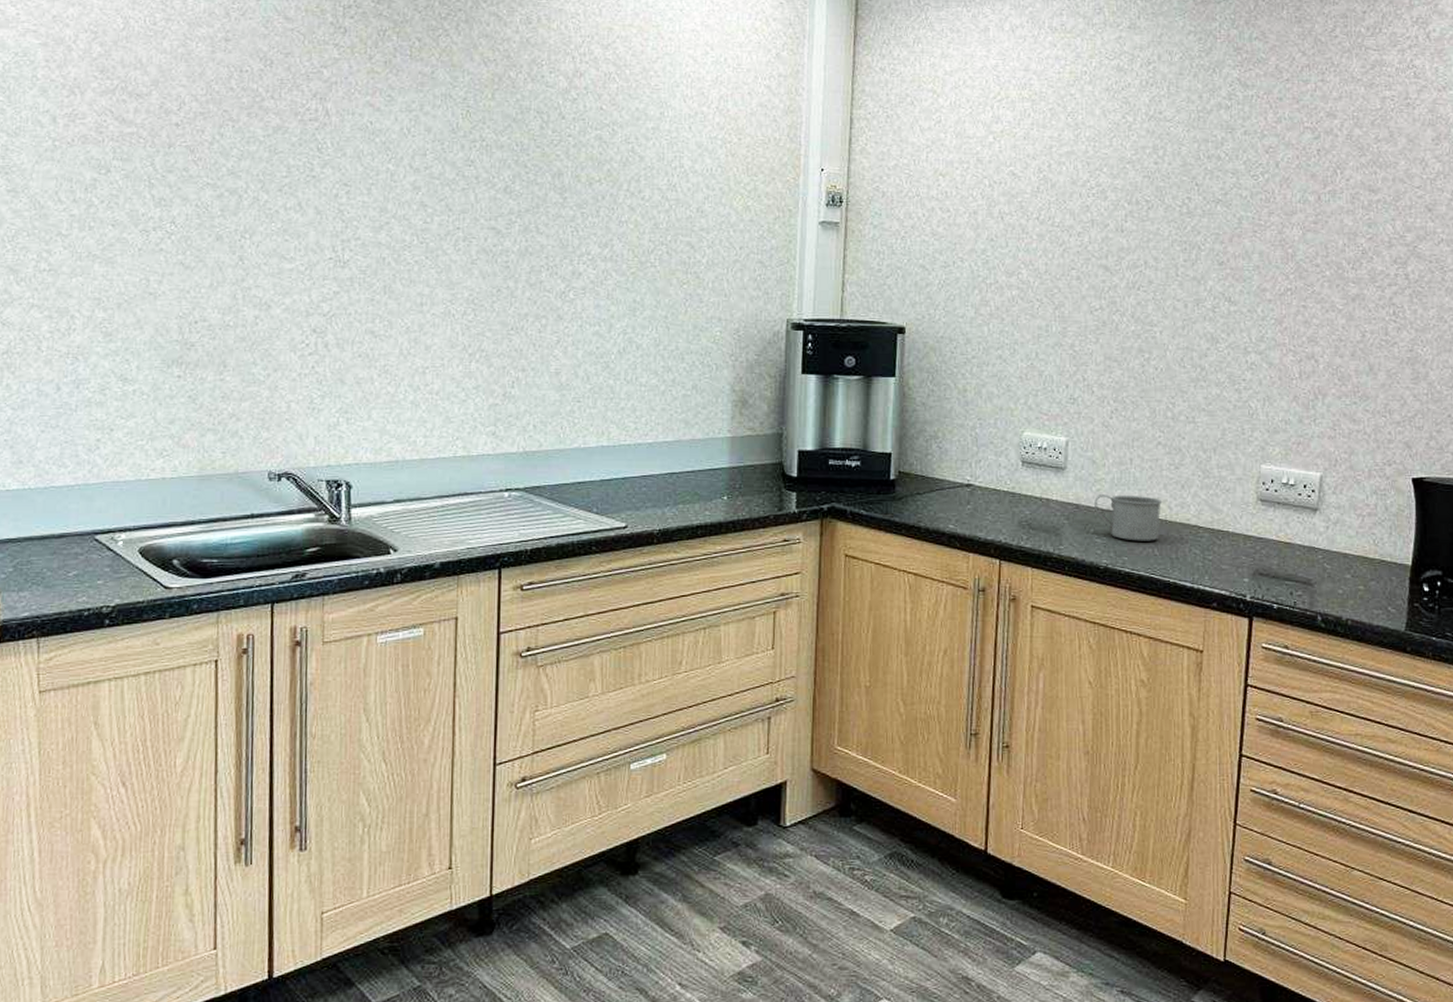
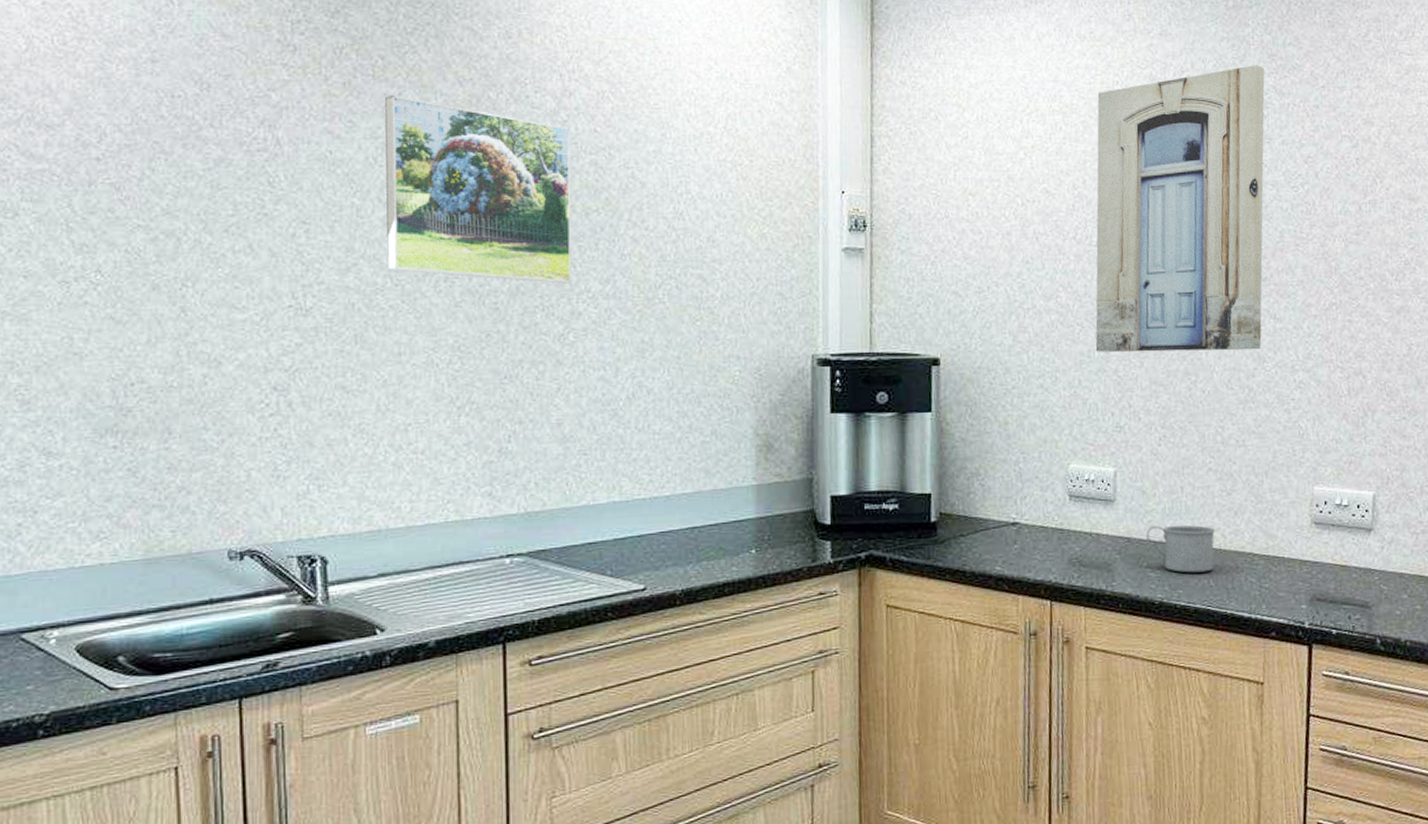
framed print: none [415,72,579,246] -> present [384,94,572,284]
wall art: none [1053,58,1231,331] -> present [1095,65,1265,353]

